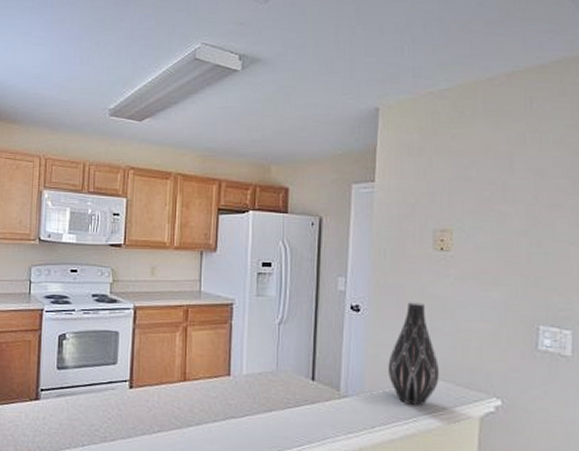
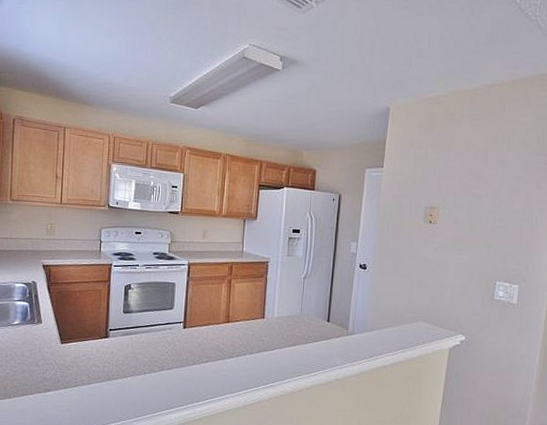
vase: present [388,302,440,406] -> none [385,262,423,341]

